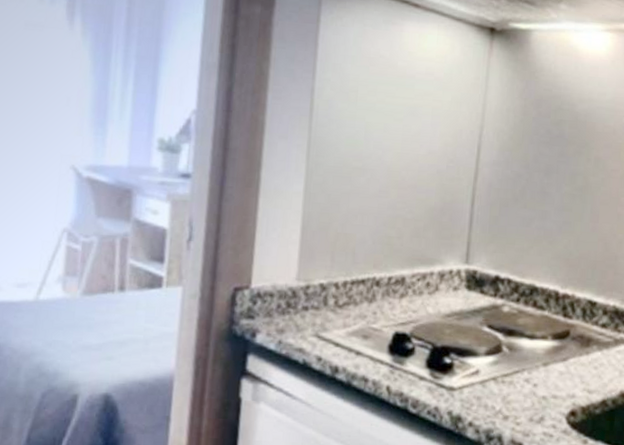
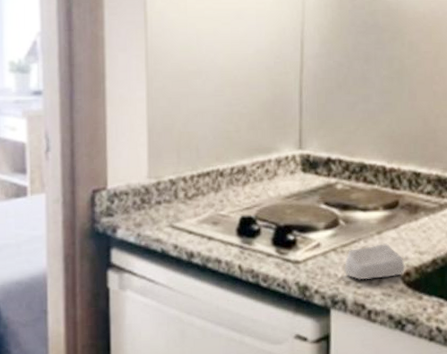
soap bar: none [502,377,571,416] -> present [343,243,405,280]

